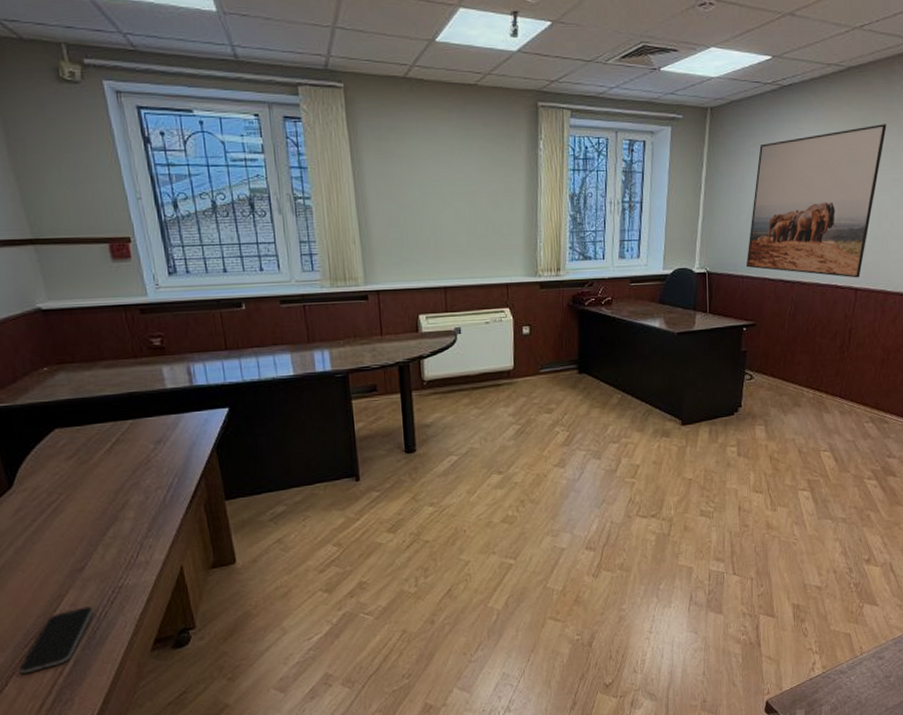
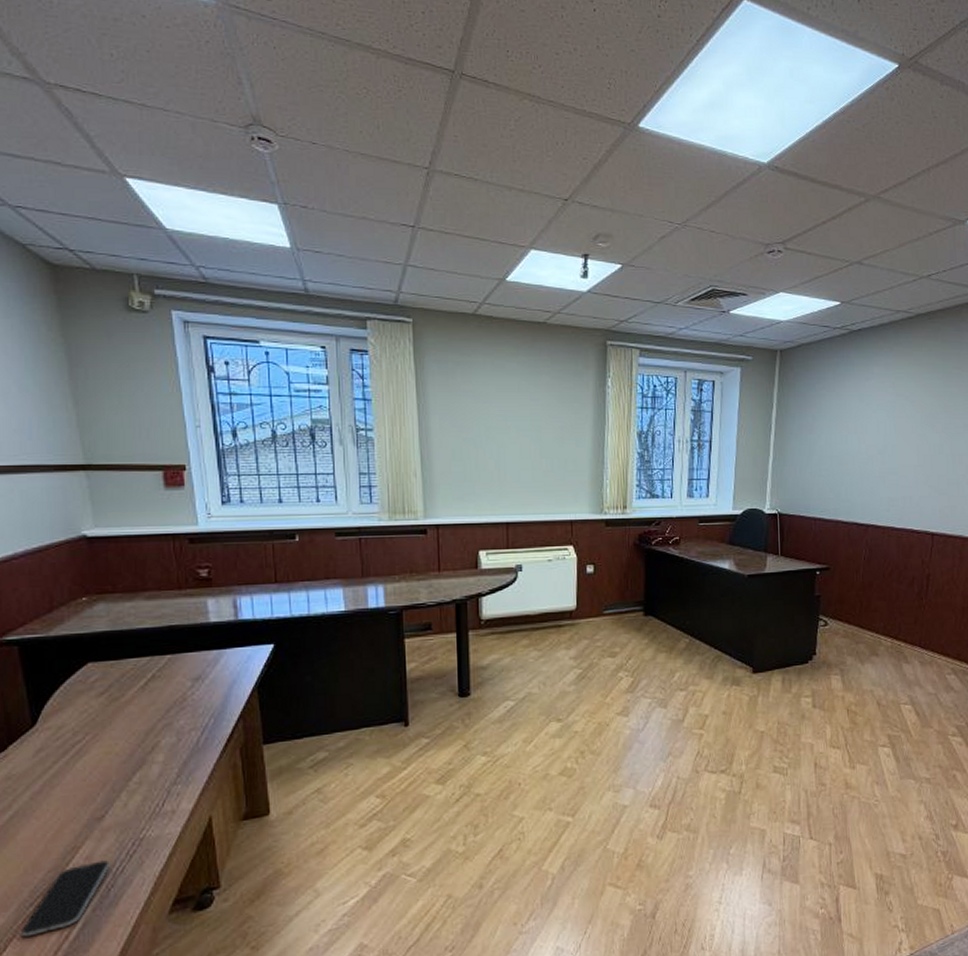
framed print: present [746,124,887,278] -> none [818,370,958,523]

